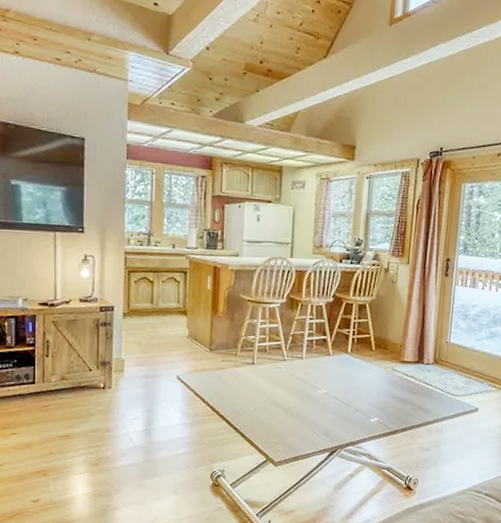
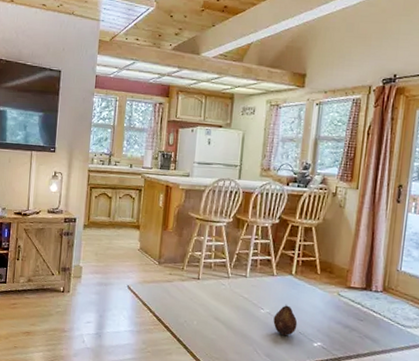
fruit: none [331,383,355,414] -> present [273,304,298,335]

